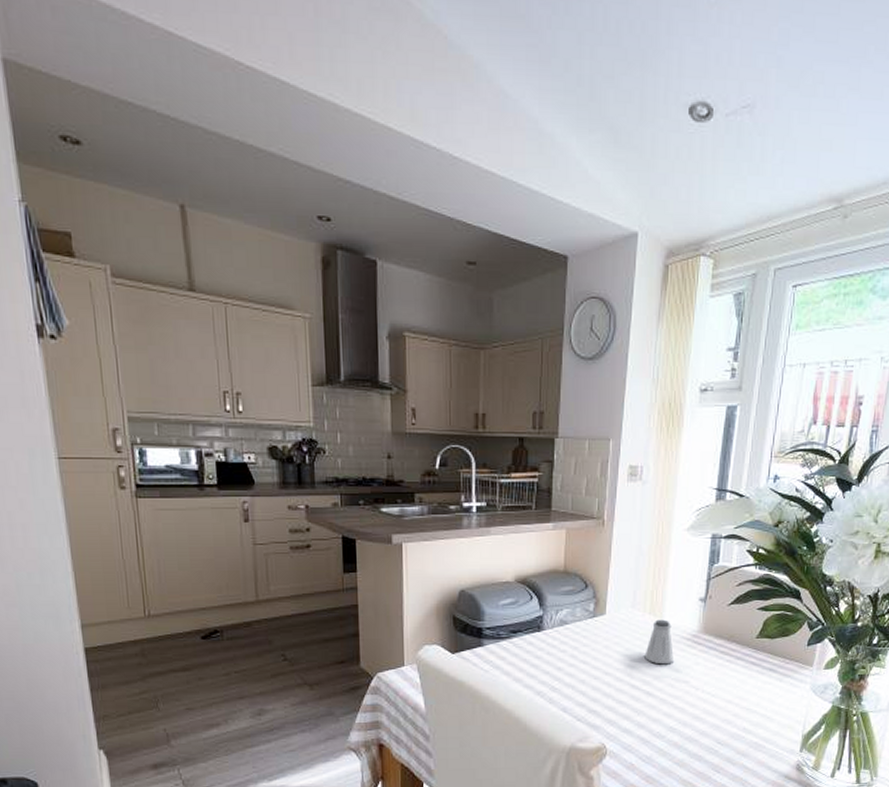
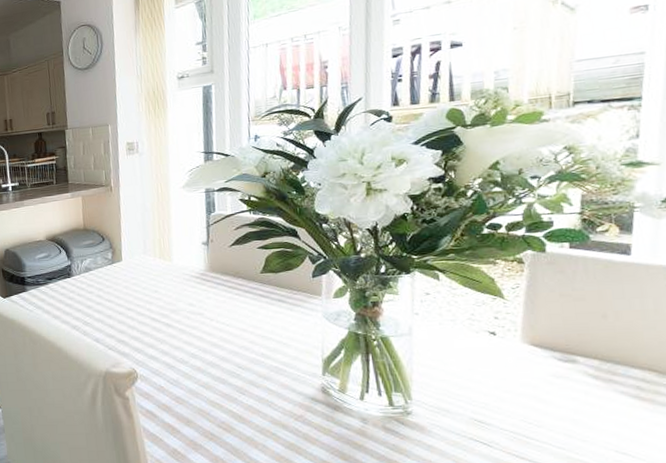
saltshaker: present [644,619,674,665] -> none [160,262,186,300]

